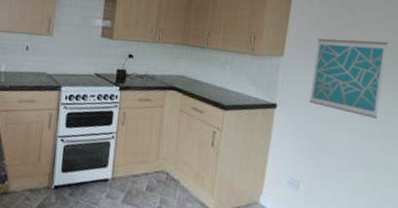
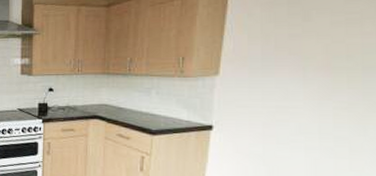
wall art: present [309,38,389,119] -> none [252,46,359,134]

